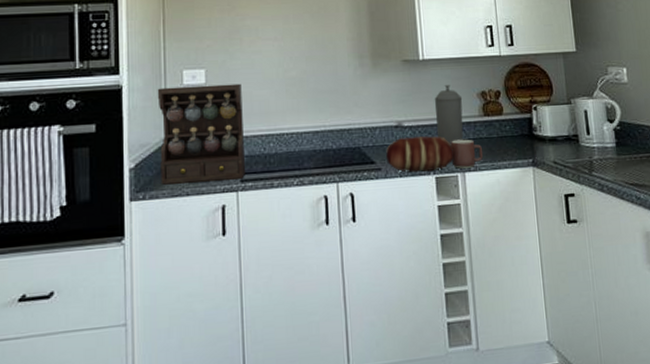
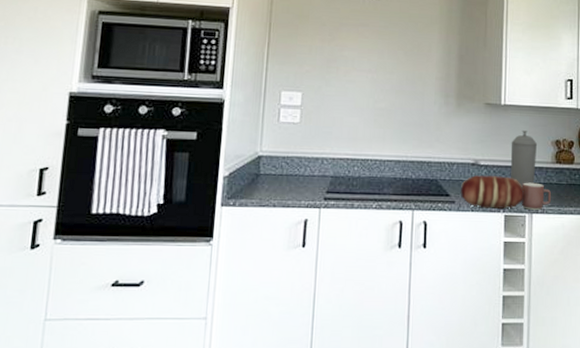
spice rack: present [157,83,246,185] -> none [251,105,334,197]

